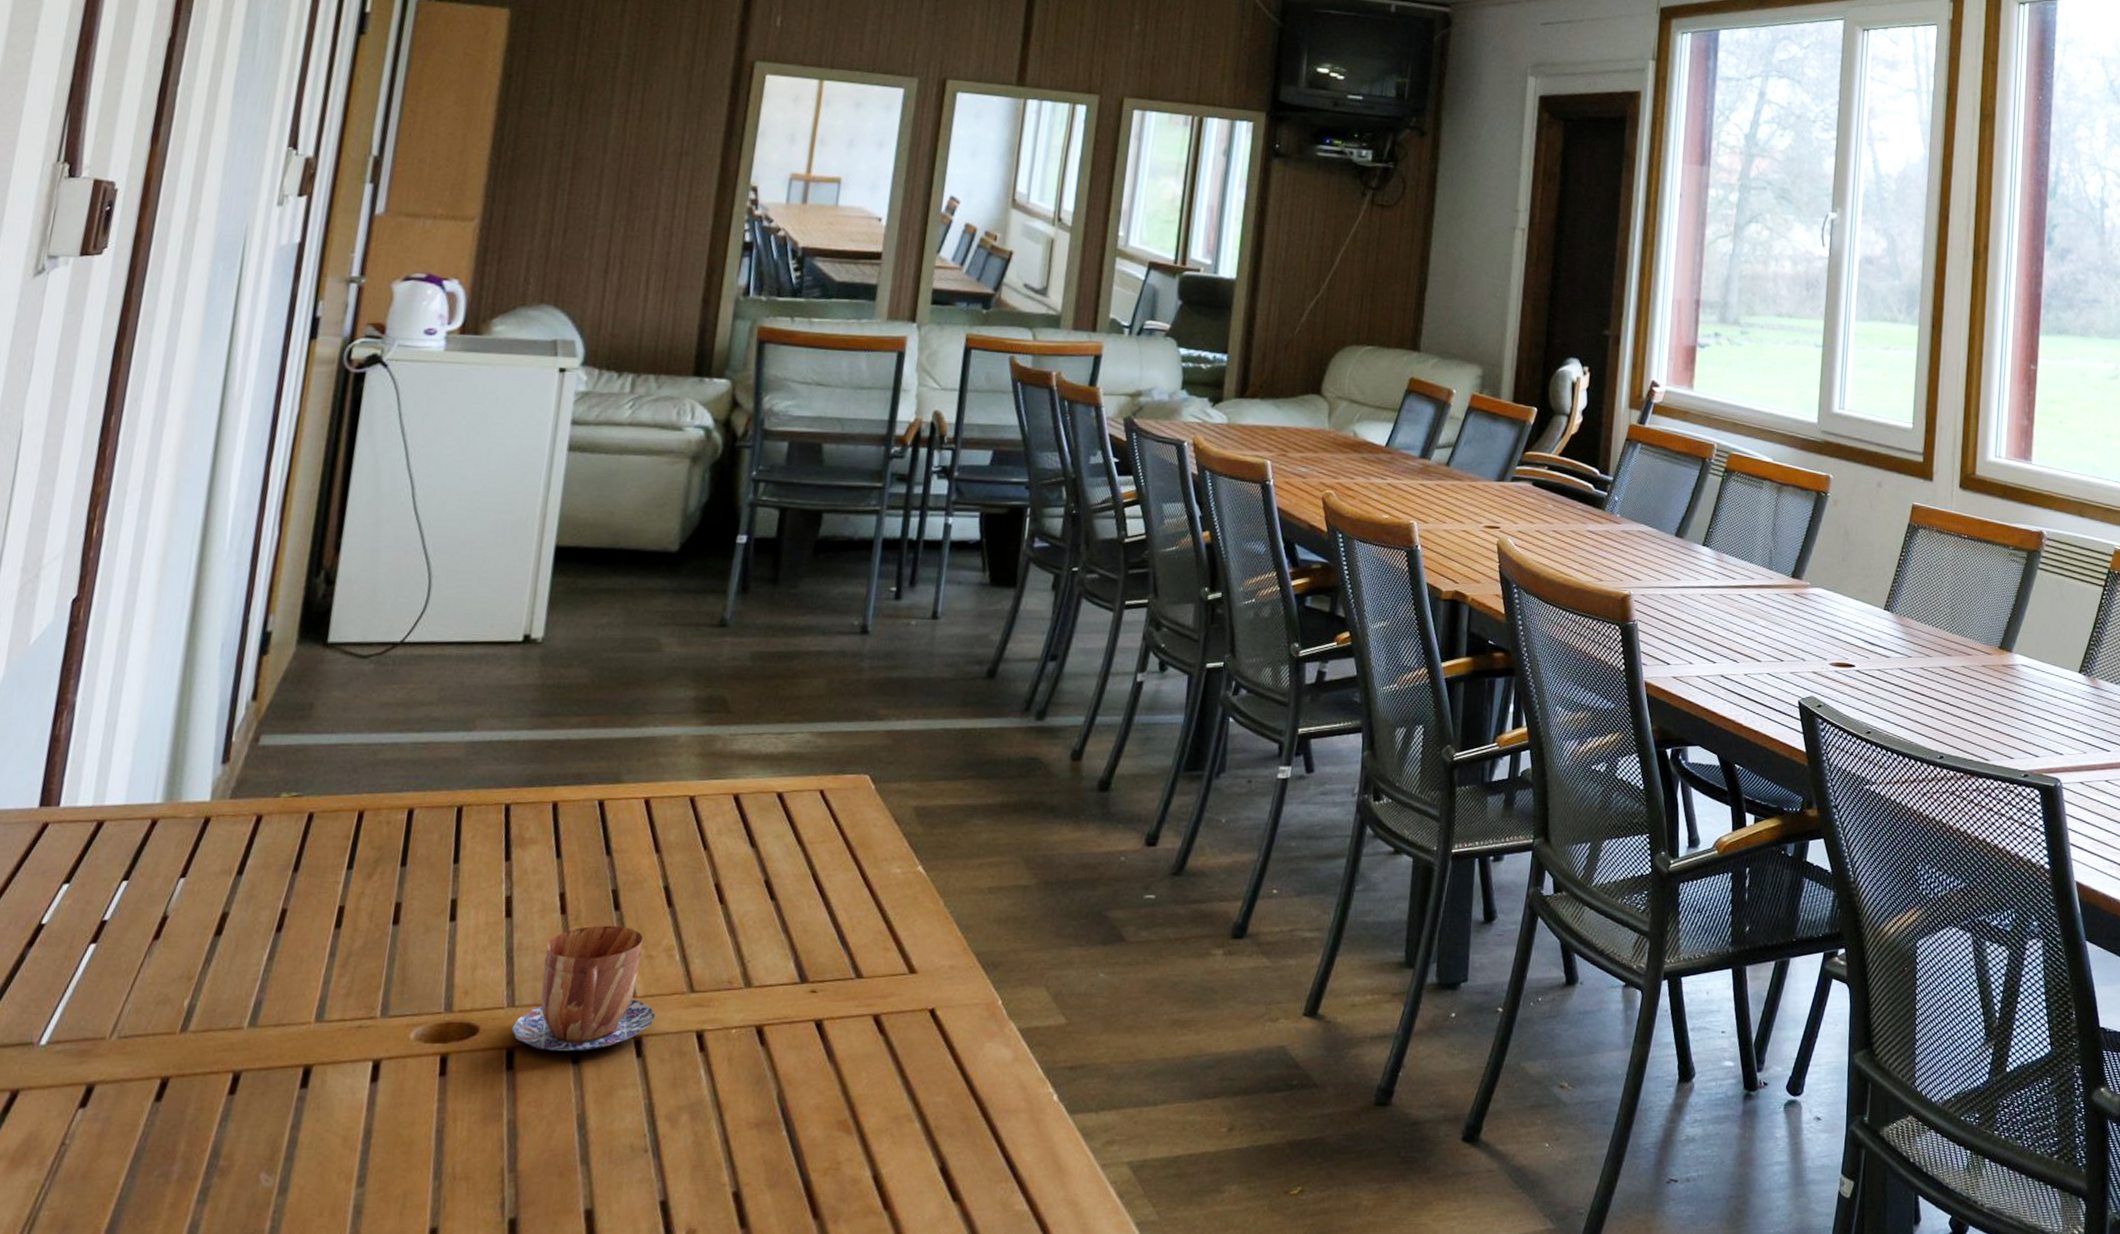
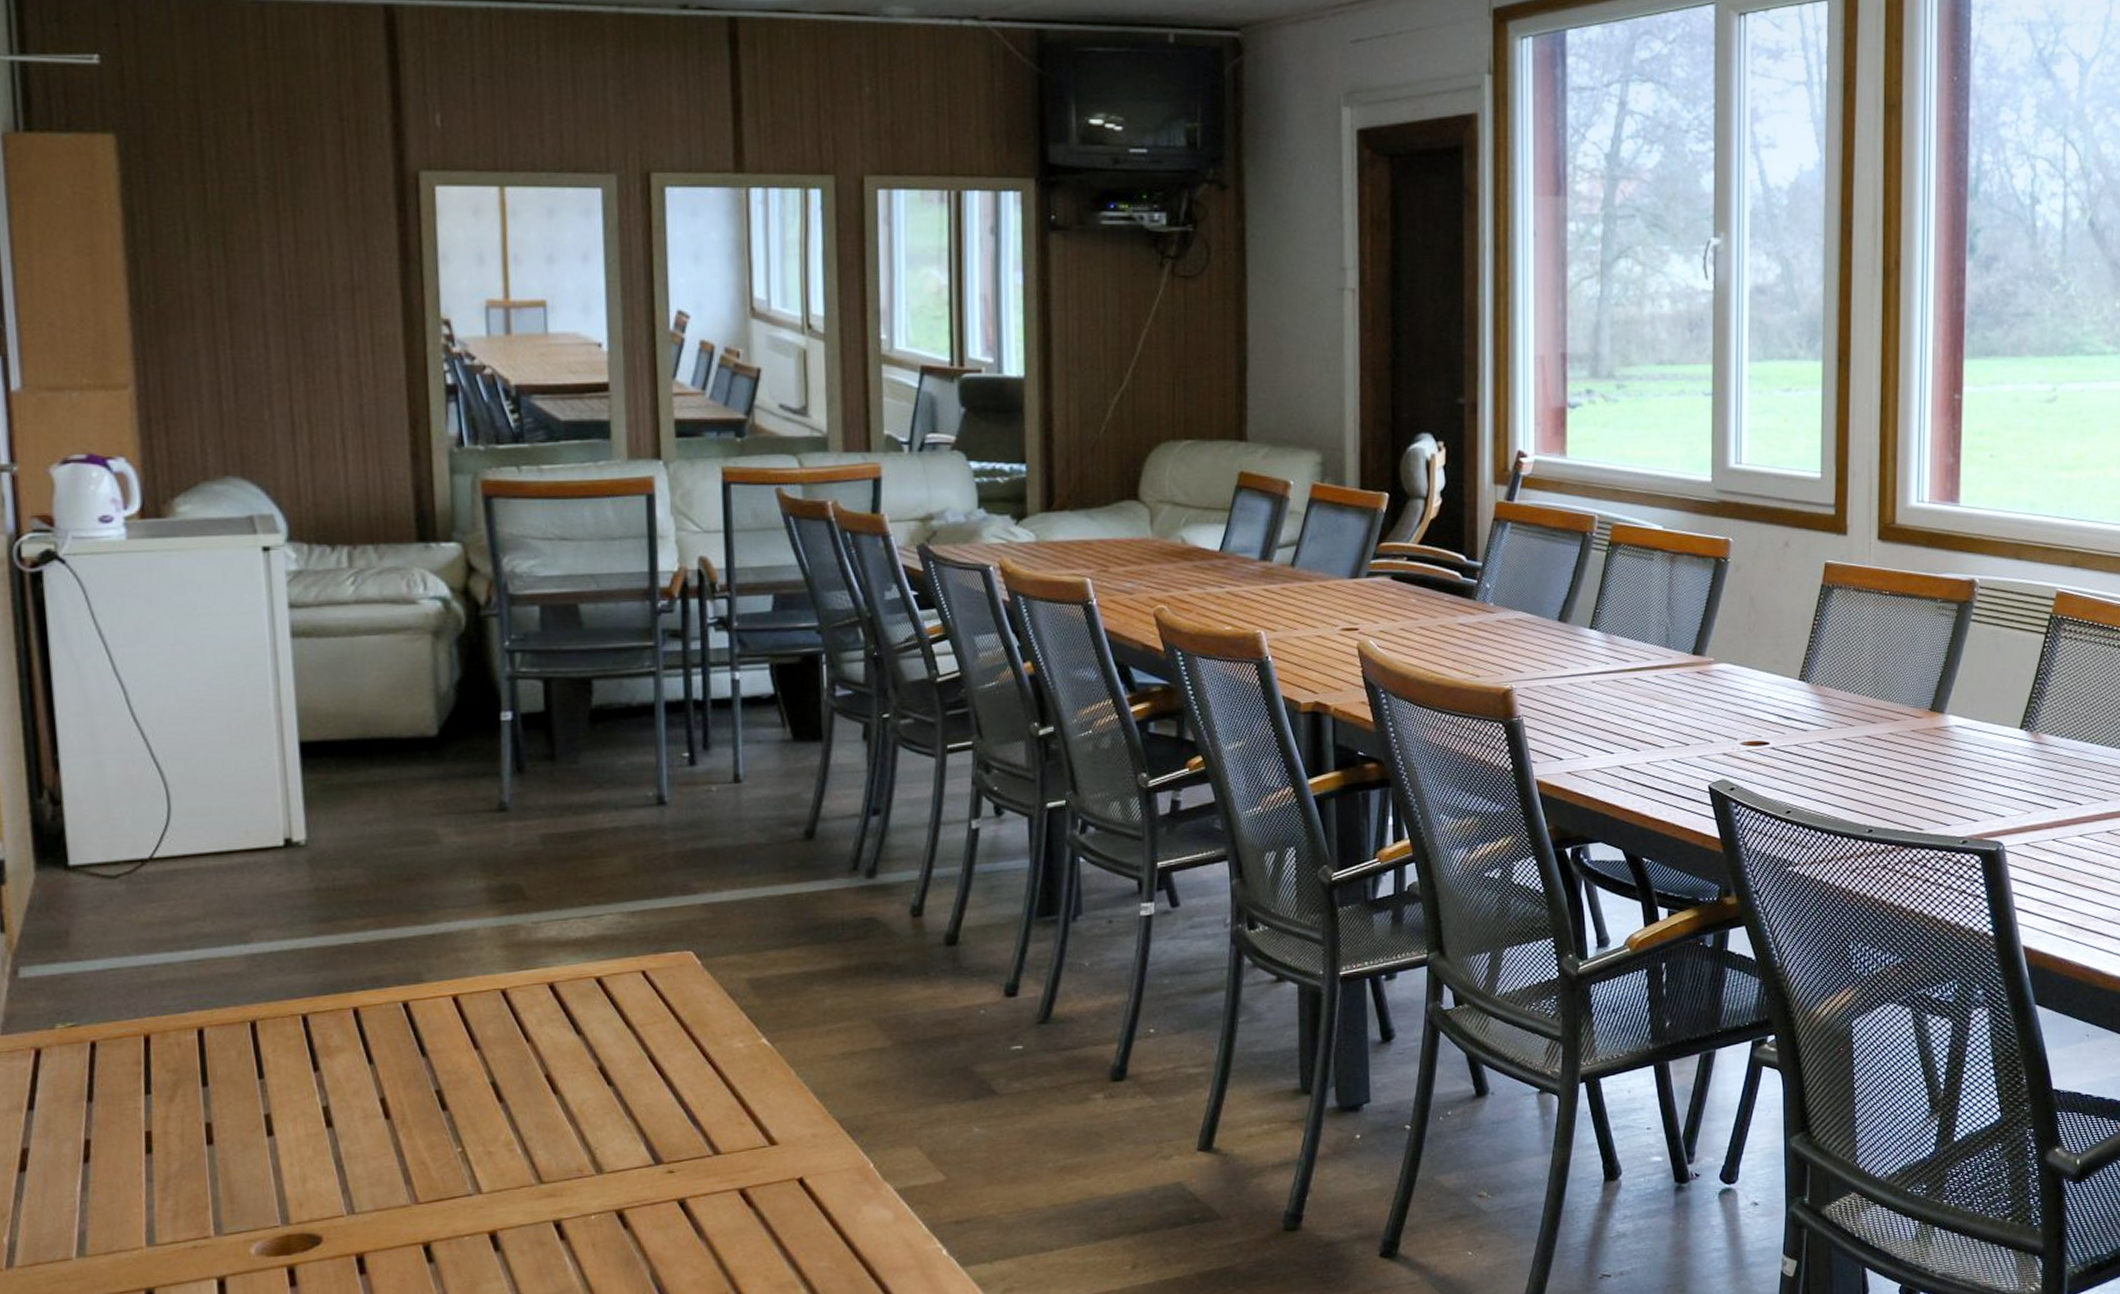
mug: present [512,925,656,1052] -> none [357,1125,507,1254]

